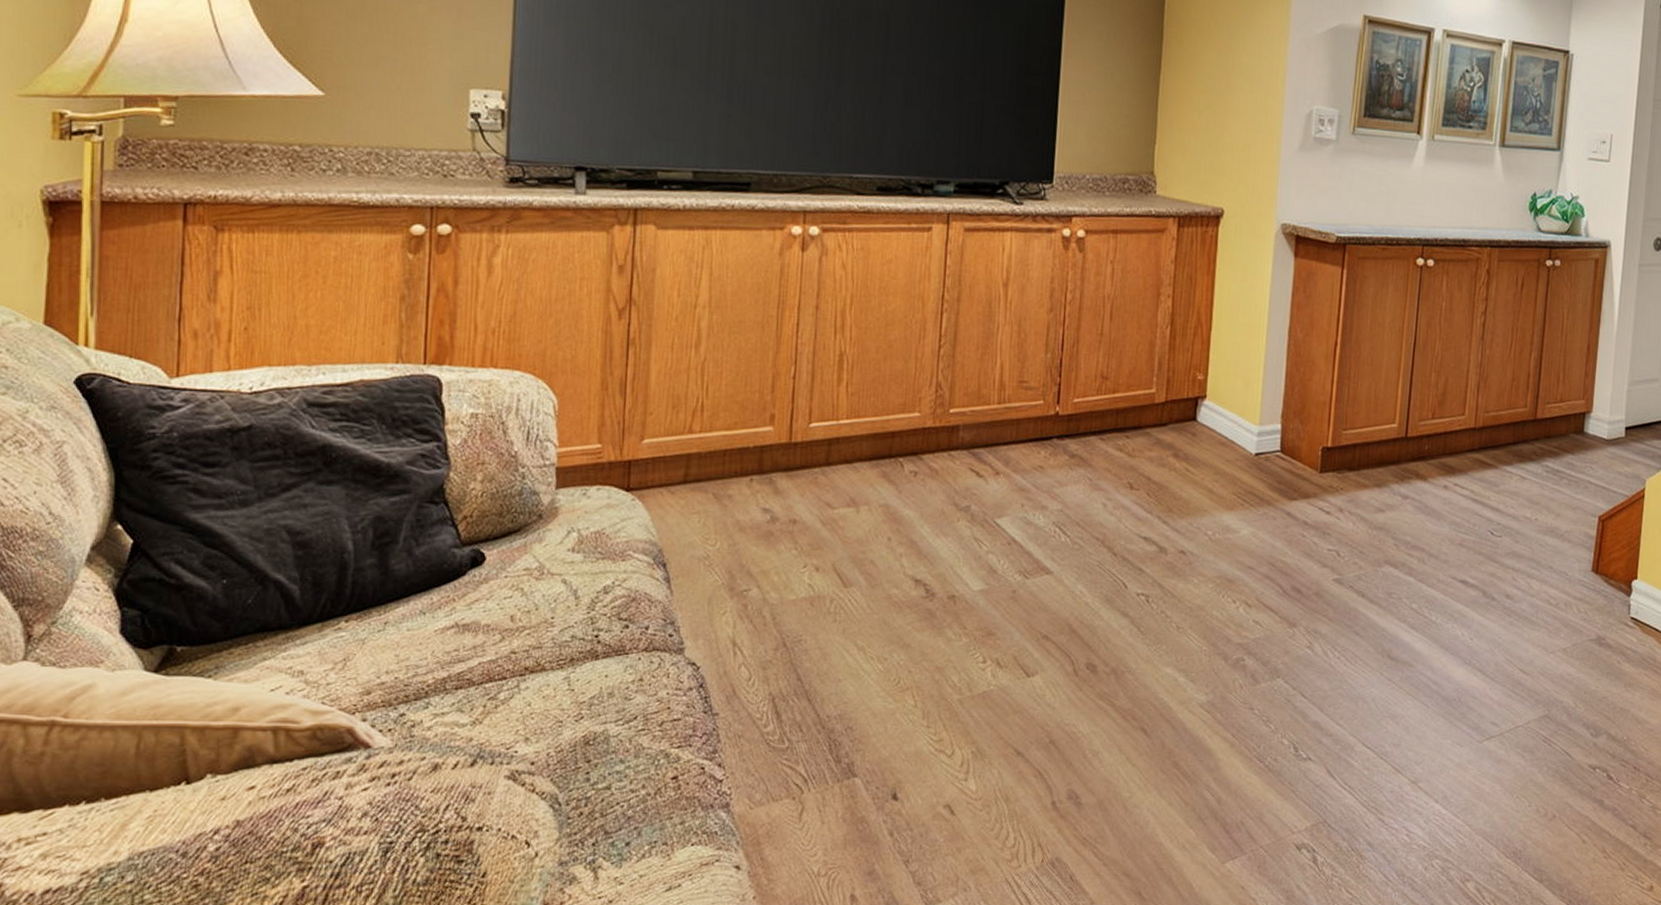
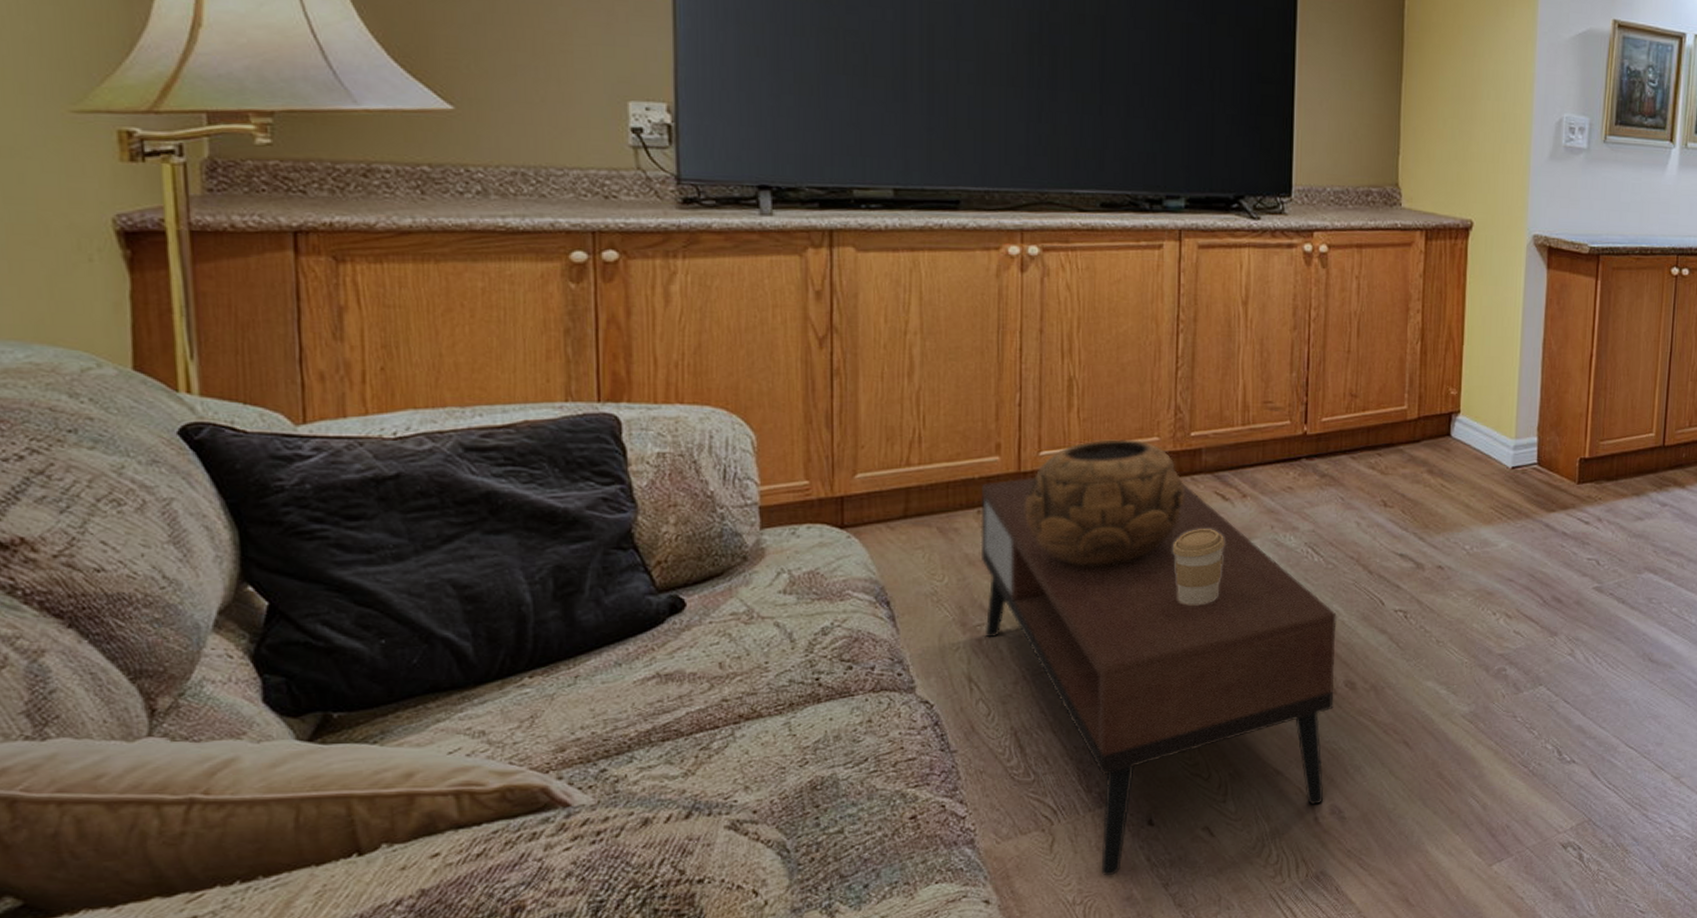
coffee table: none [750,448,1081,849] -> present [980,478,1337,876]
decorative bowl: none [793,413,942,540] -> present [1025,439,1185,569]
coffee cup: none [927,504,978,579] -> present [1172,529,1225,605]

